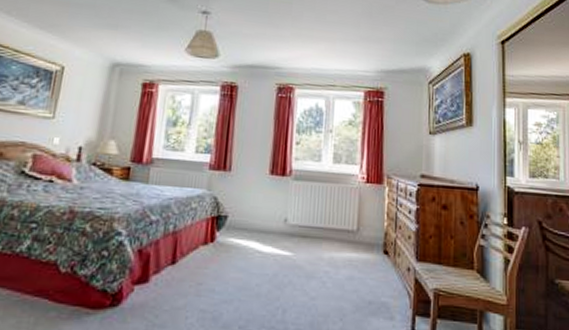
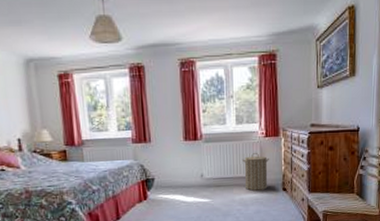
laundry hamper: none [337,201,370,250] -> present [243,153,270,191]

